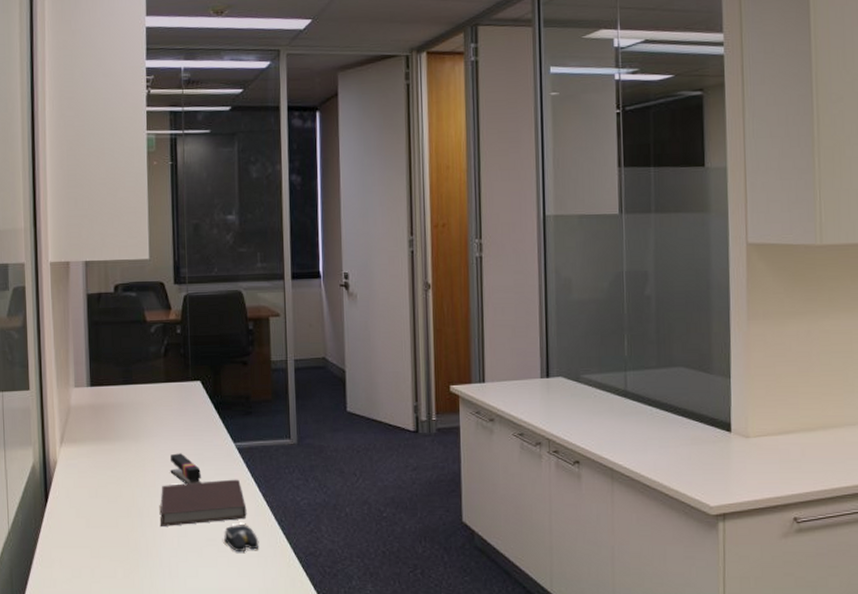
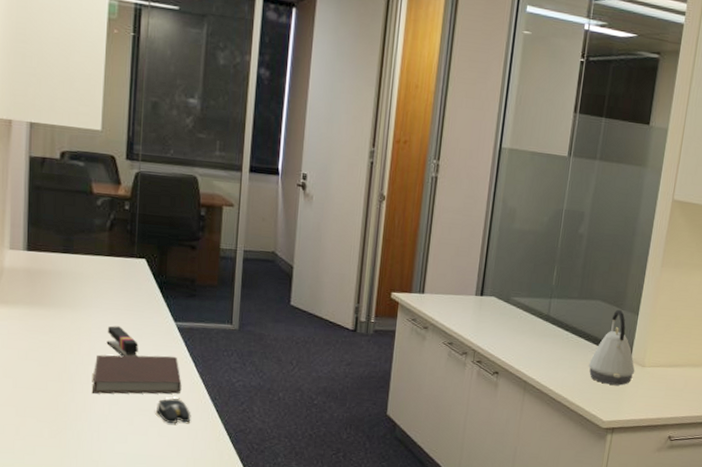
kettle: none [681,375,739,463] -> present [588,310,635,386]

